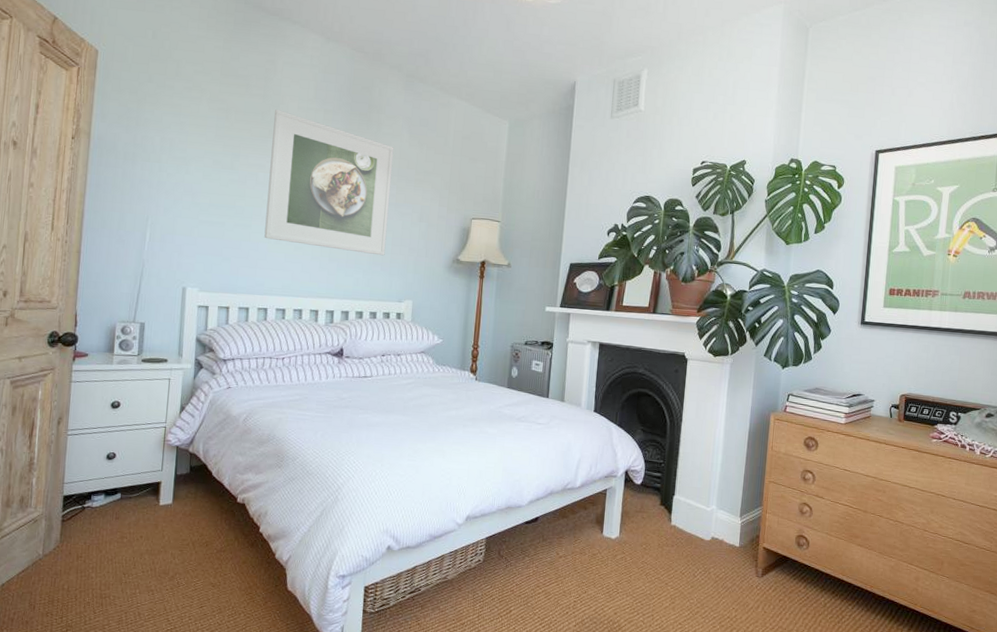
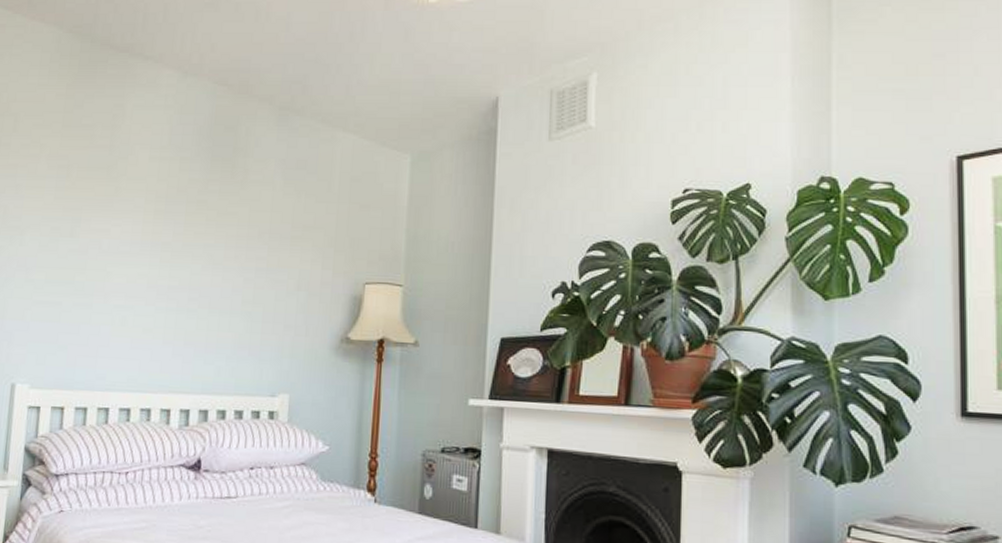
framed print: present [264,109,394,256] -> none [107,162,265,337]

